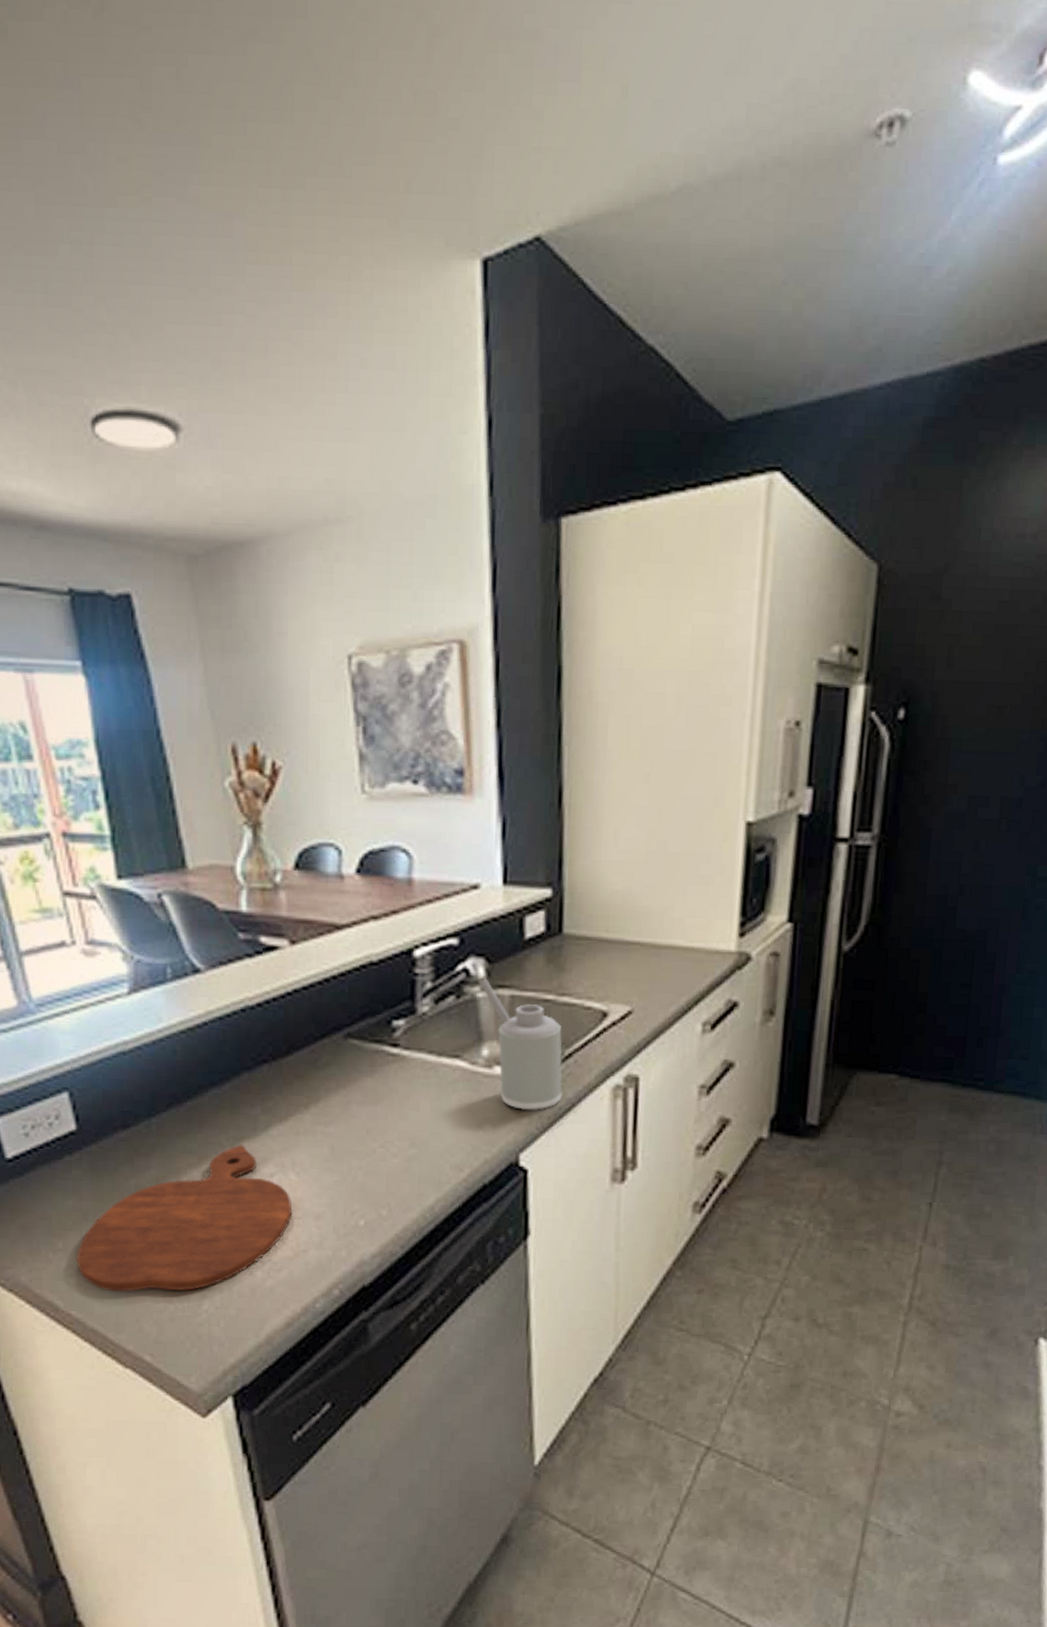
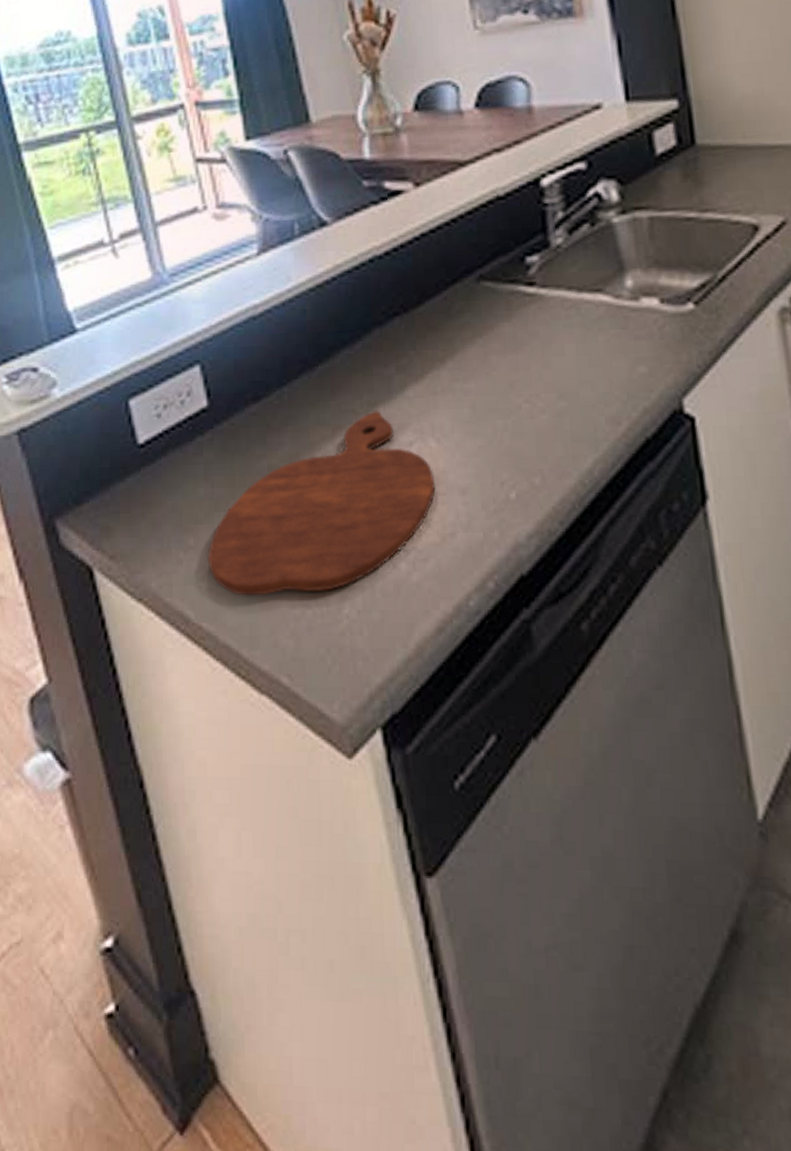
soap dispenser: present [478,977,563,1110] -> none [612,200,723,346]

